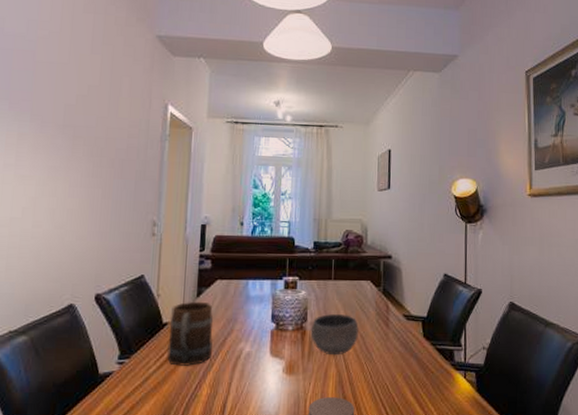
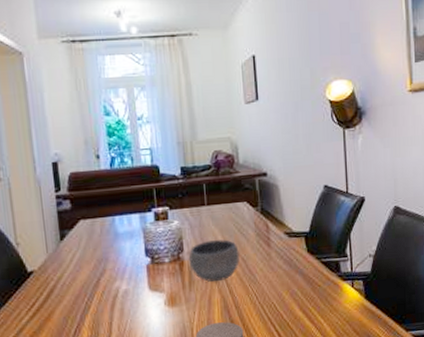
mug: present [167,301,214,366] -> none [34,245,87,313]

